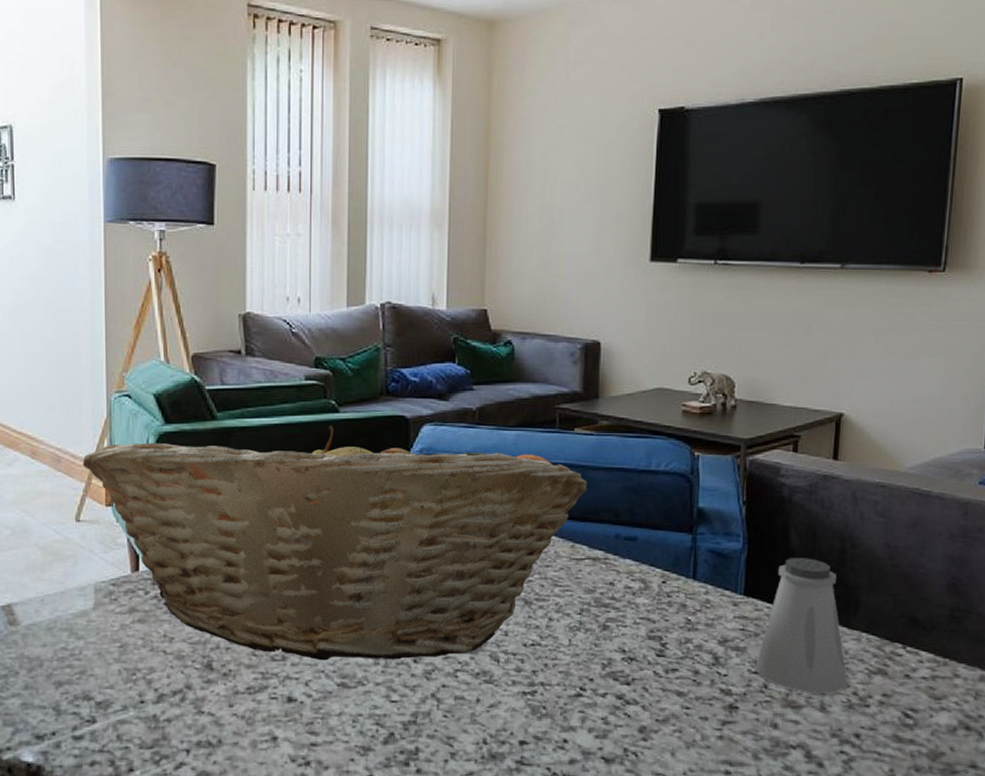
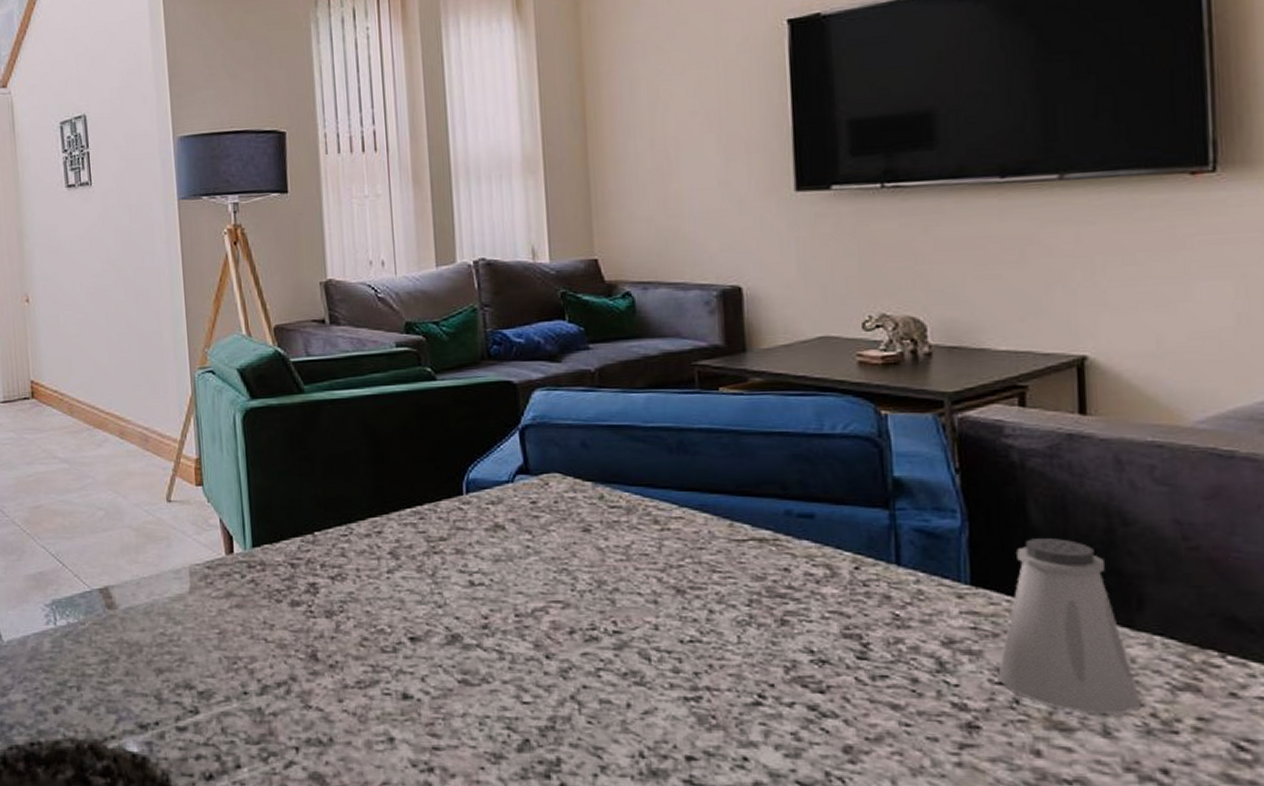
fruit basket: present [82,425,587,661] -> none [170,394,743,655]

